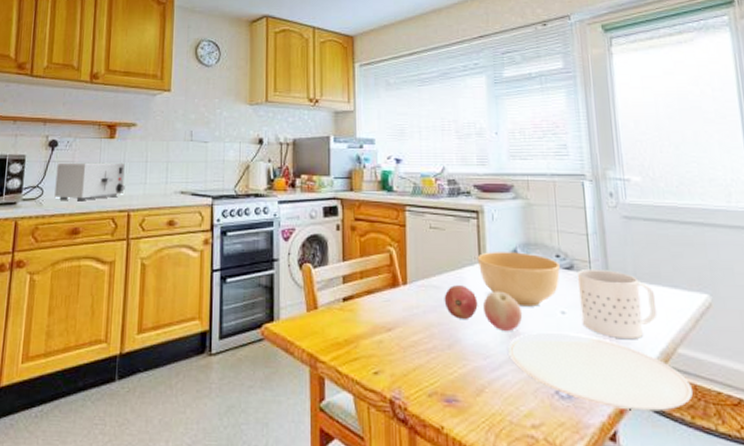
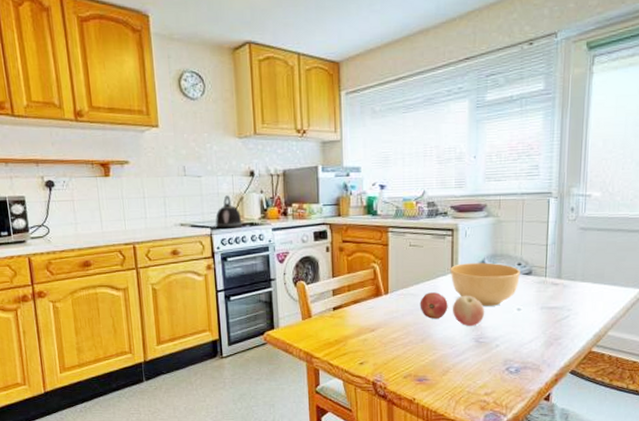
toaster: present [54,162,125,201] -> none [57,199,127,238]
kettle: none [217,163,247,199] -> present [215,195,243,229]
plate: present [508,332,694,412] -> none [471,324,615,379]
mug: present [578,270,658,339] -> none [533,273,597,327]

